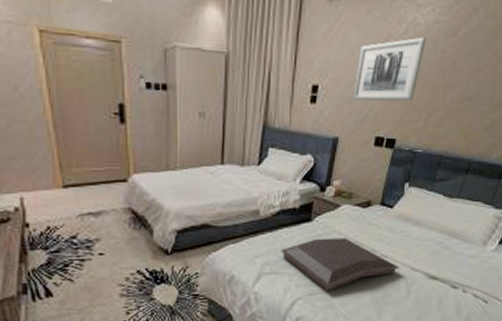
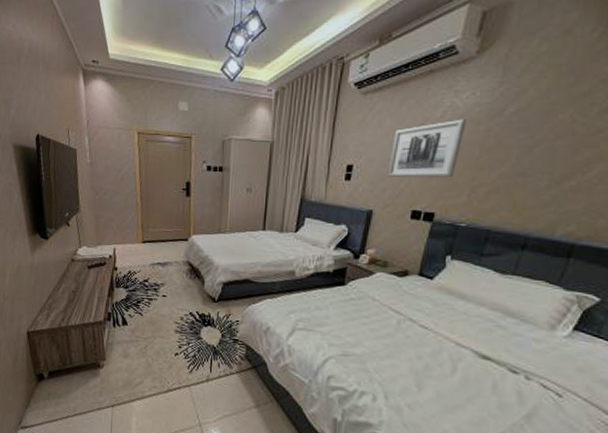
serving tray: present [281,237,400,291] -> none [314,301,443,355]

